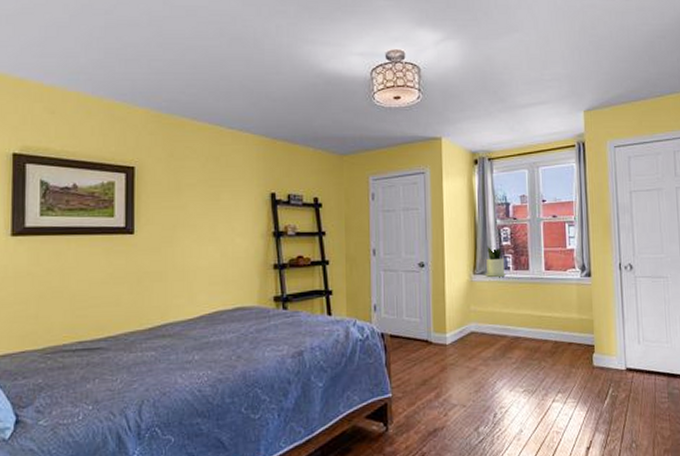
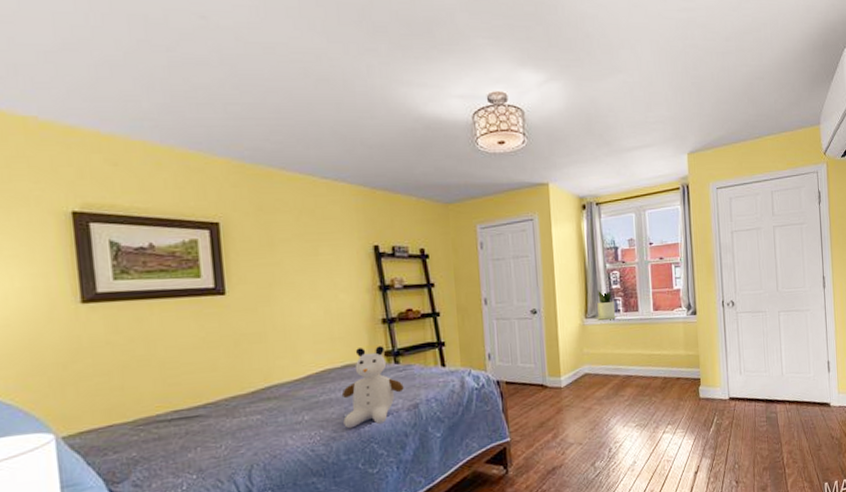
stuffed animal: none [230,291,290,372] -> present [341,346,404,429]

